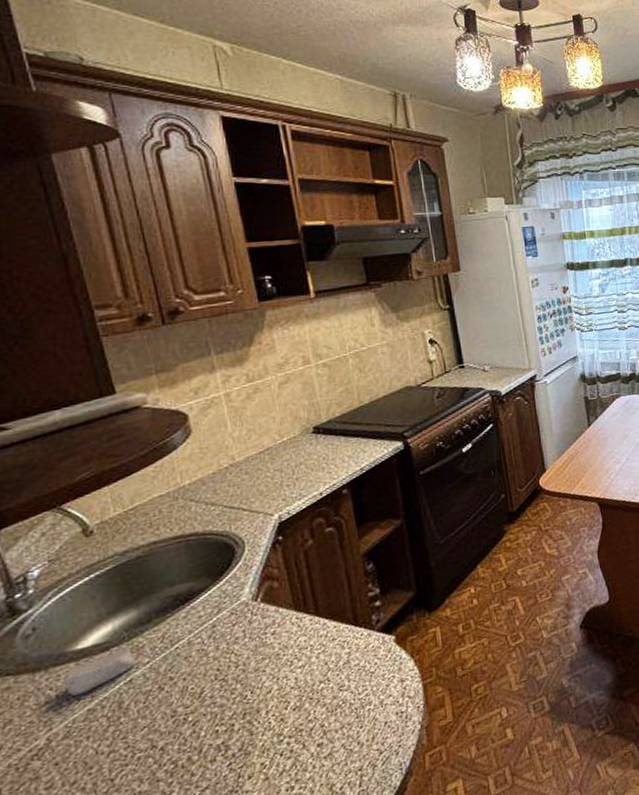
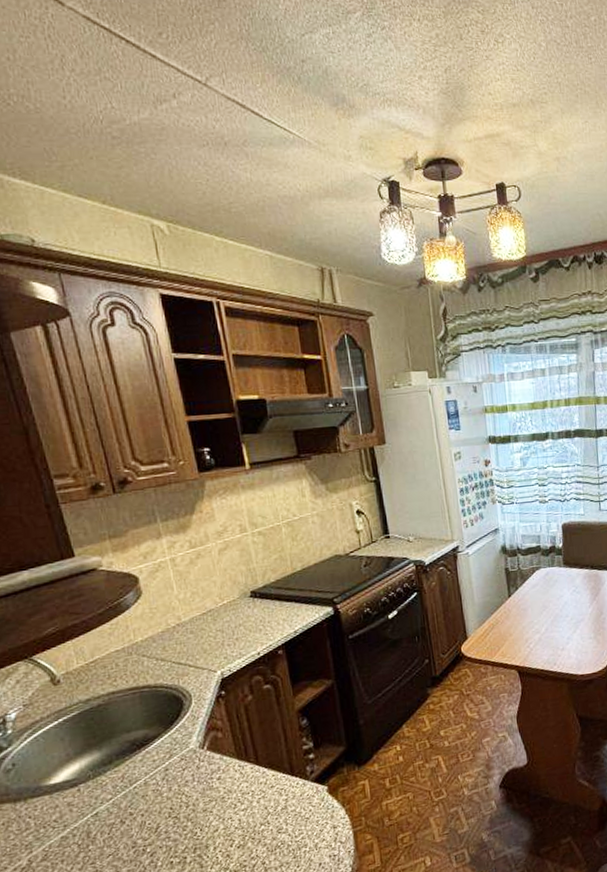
soap bar: present [63,646,137,696] -> none [39,784,101,824]

